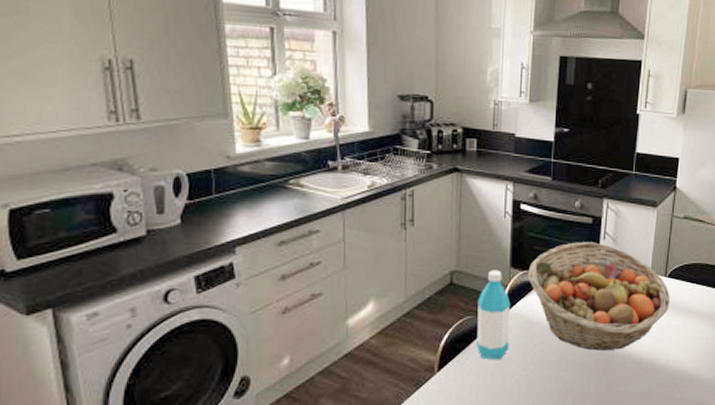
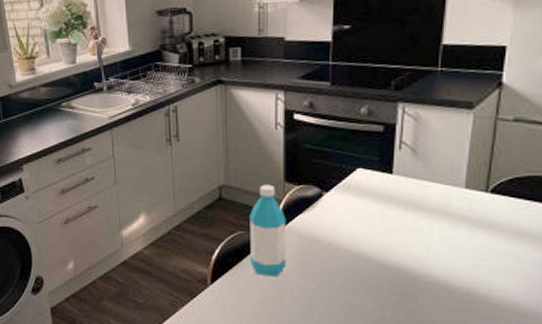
fruit basket: present [528,242,670,351] -> none [305,153,493,274]

